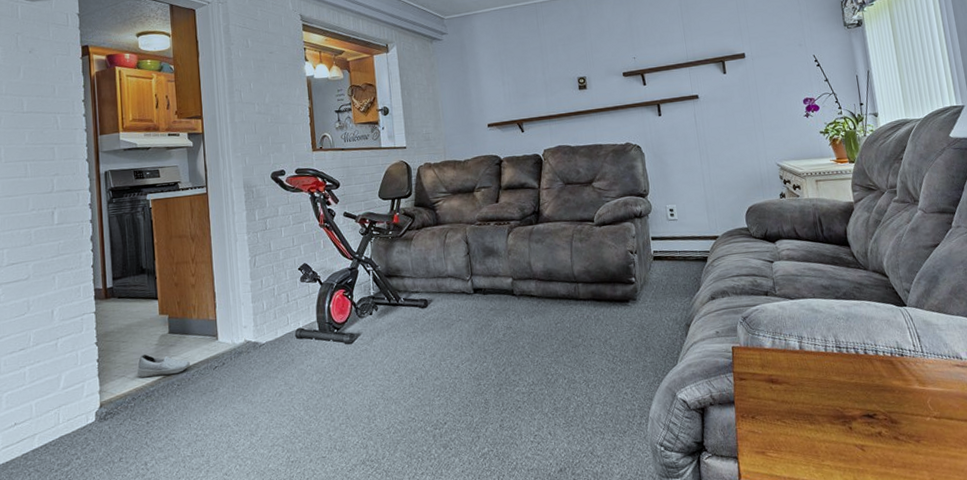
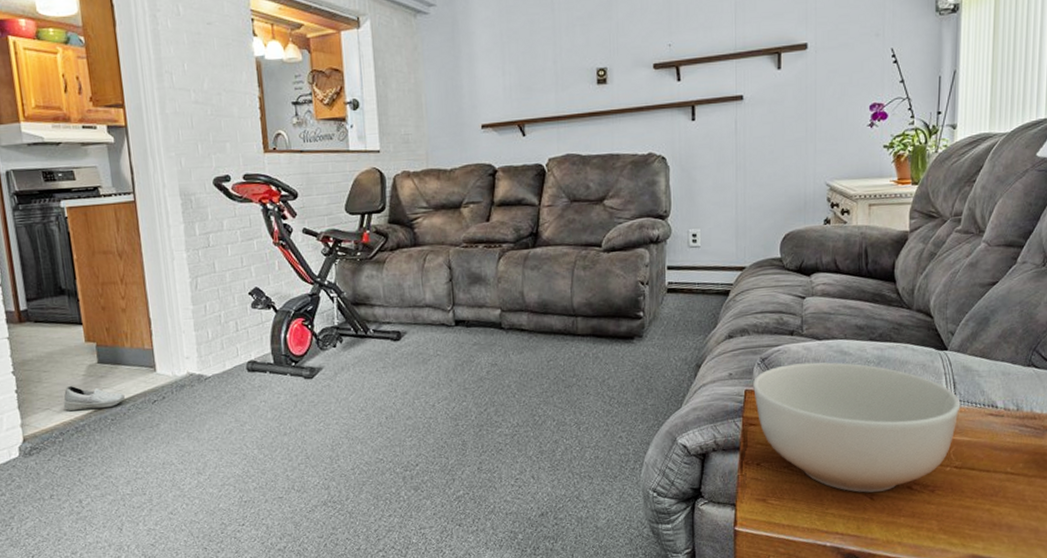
bowl: none [737,319,928,444] -> present [752,362,961,493]

